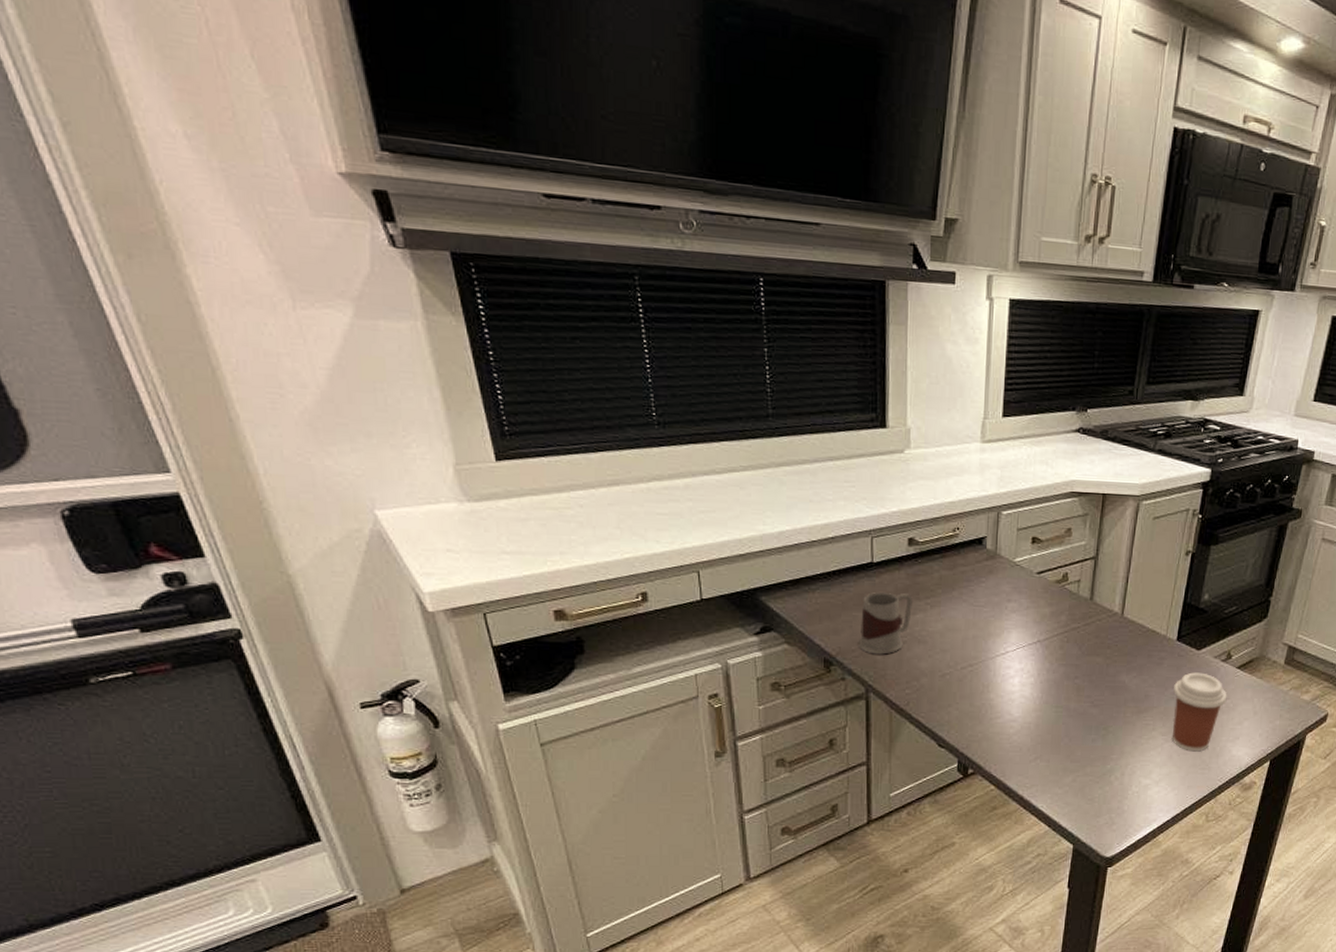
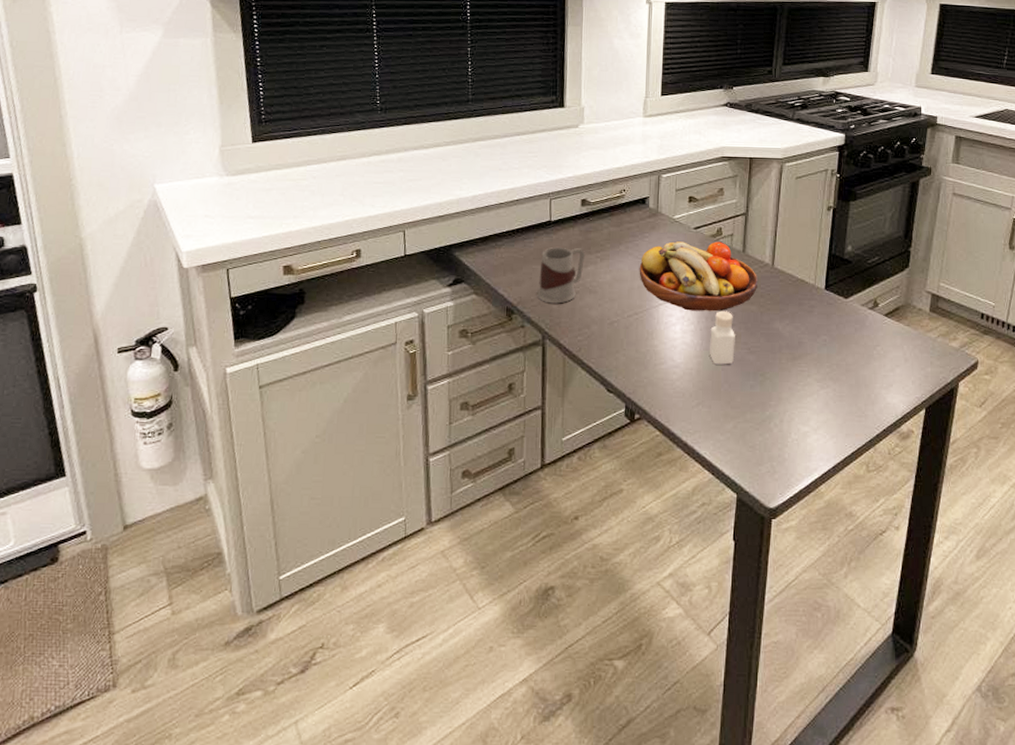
fruit bowl: none [974,587,1106,663] -> present [639,241,758,312]
pepper shaker: none [1050,664,1078,719] -> present [710,312,735,365]
coffee cup: present [1172,672,1227,752] -> none [825,320,877,399]

